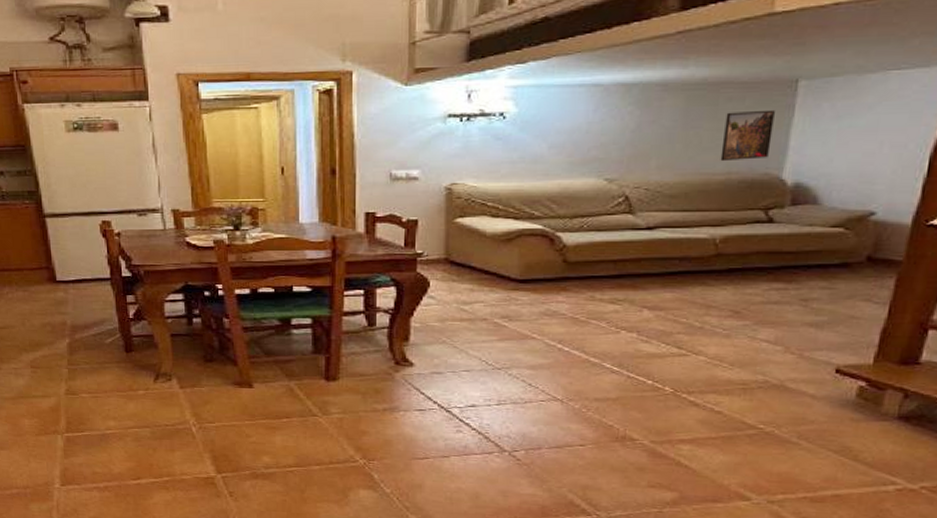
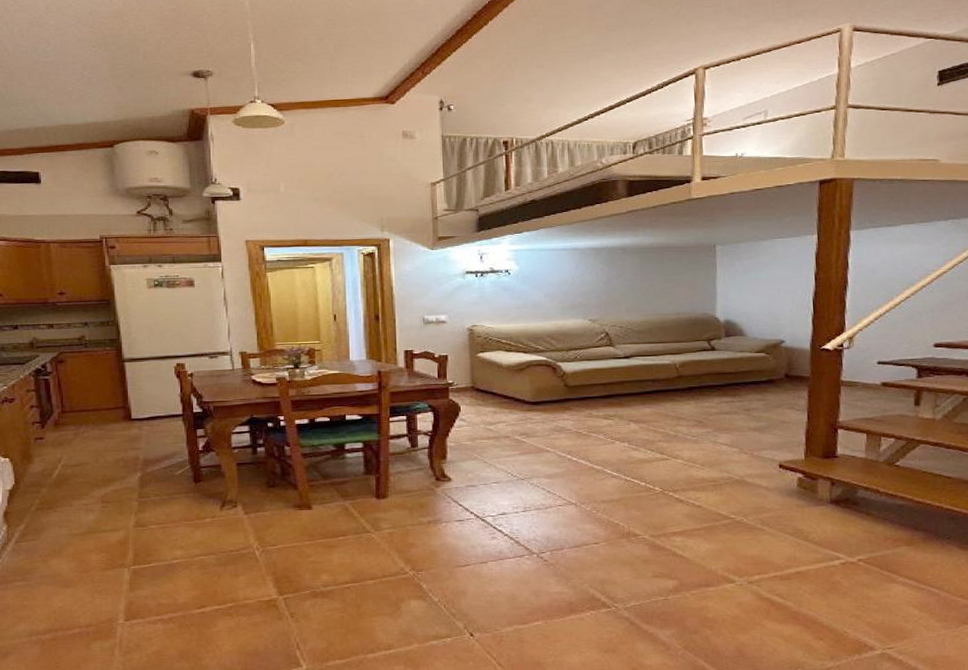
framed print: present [720,109,775,162] -> none [670,266,705,305]

